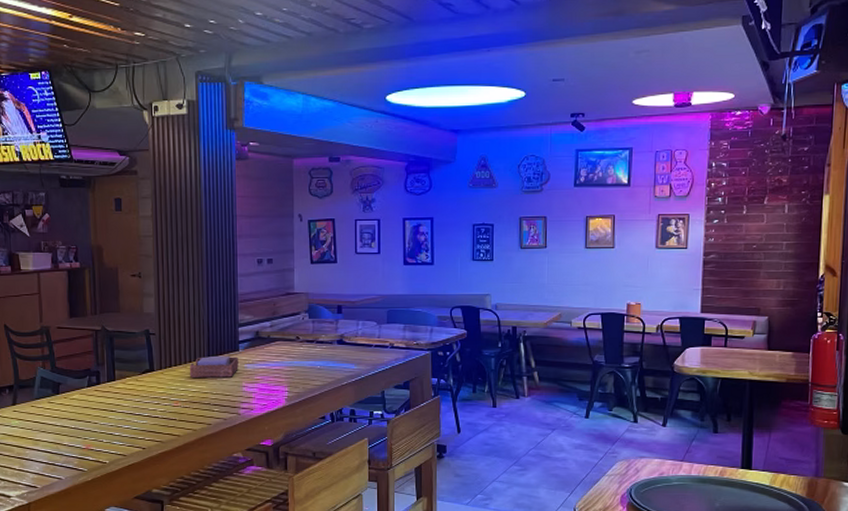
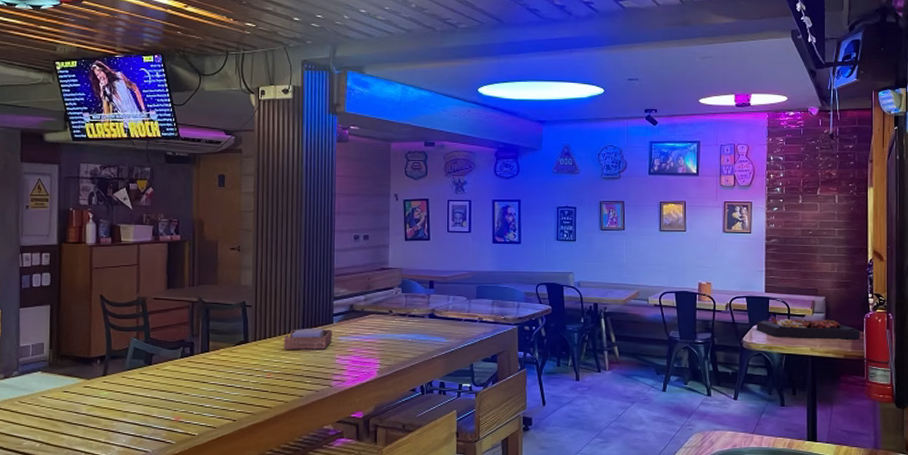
food platter: none [689,335,806,362] -> present [756,313,860,340]

